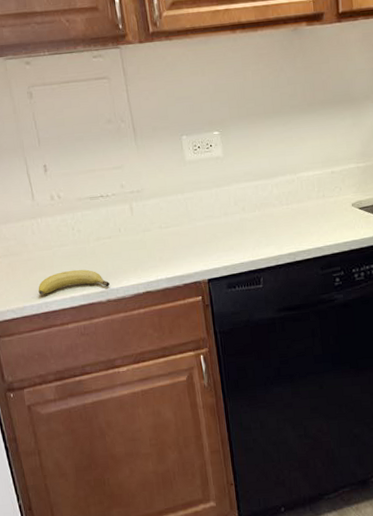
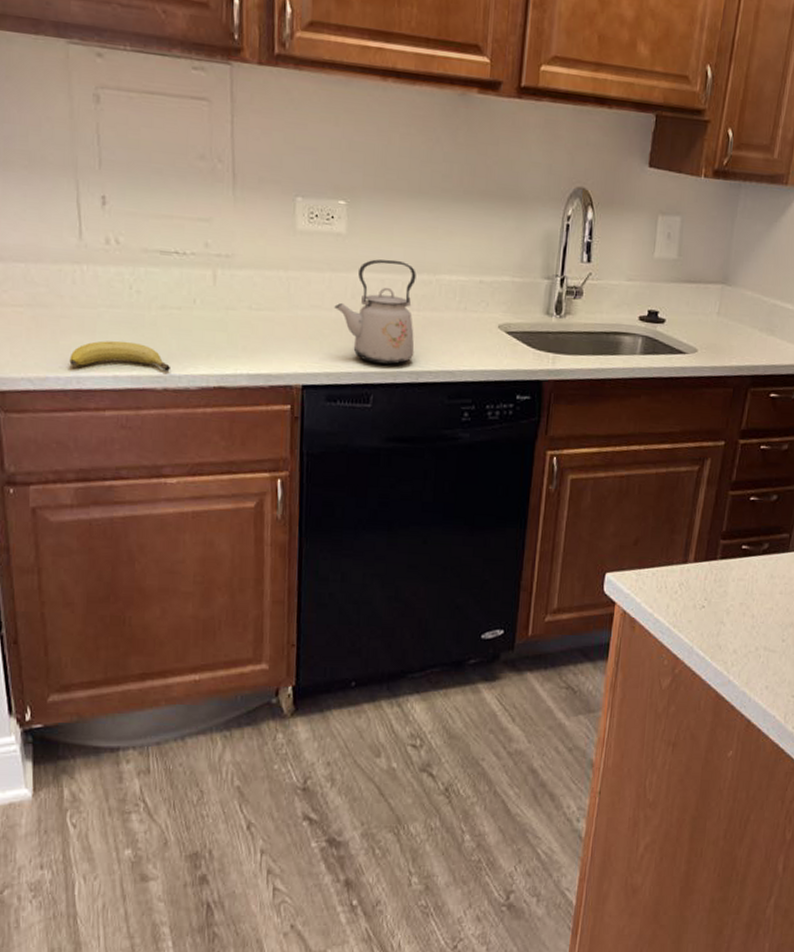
kettle: none [223,168,290,252] -> present [334,259,416,365]

